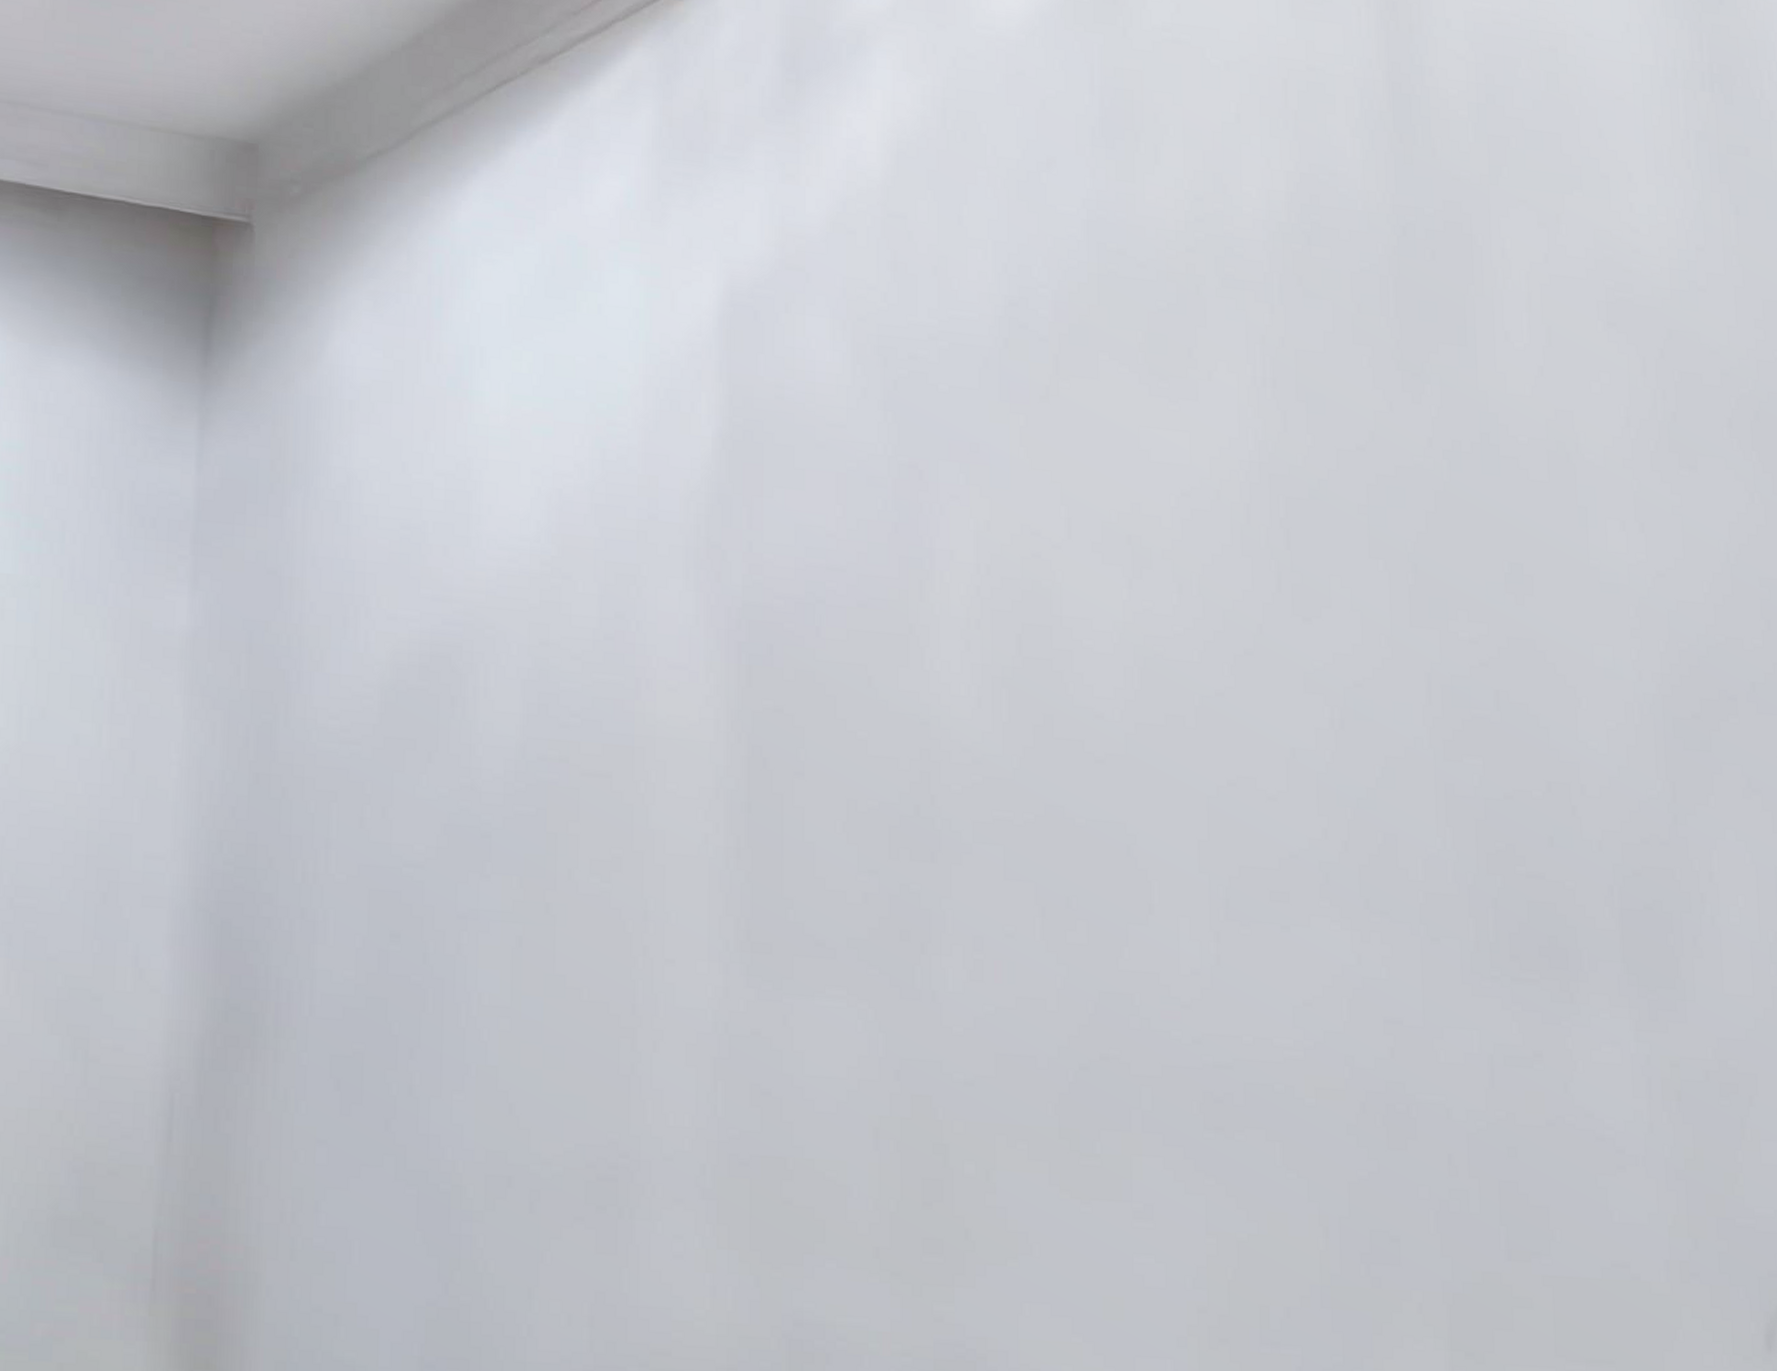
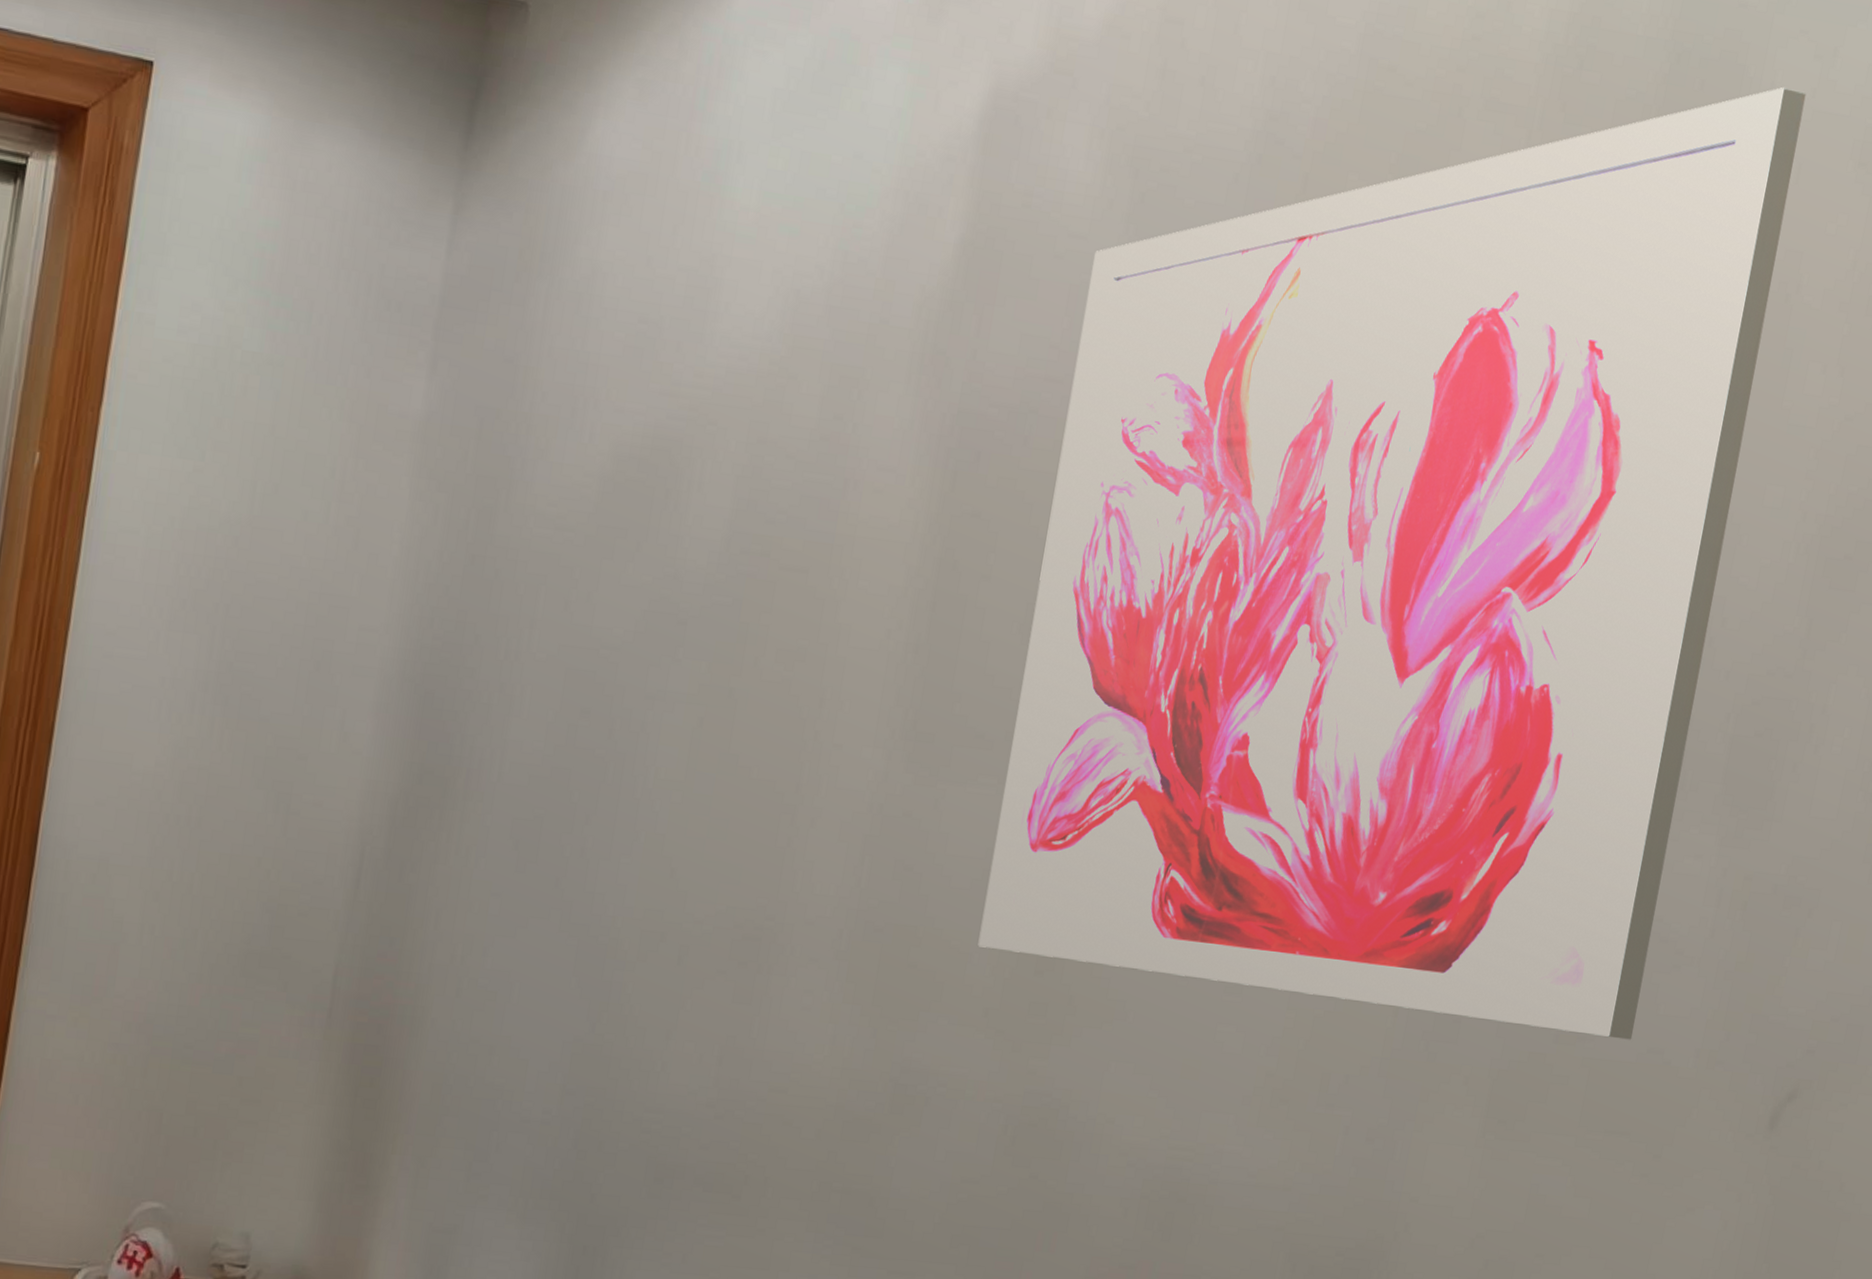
wall art: none [855,254,1592,1253] -> present [978,87,1807,1040]

